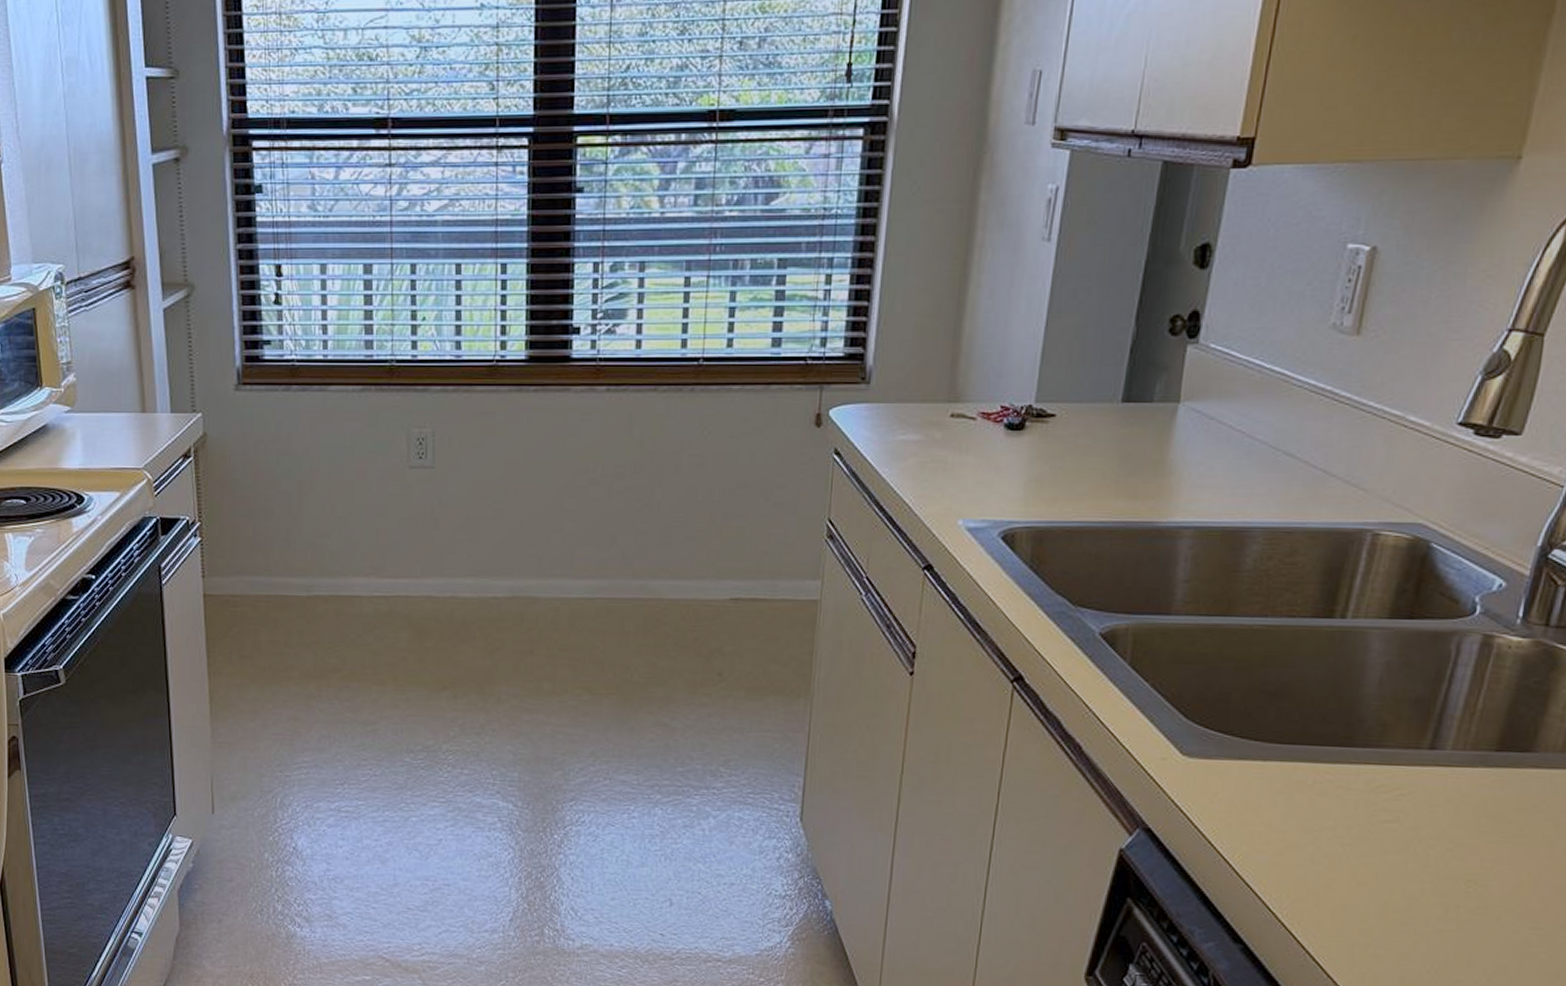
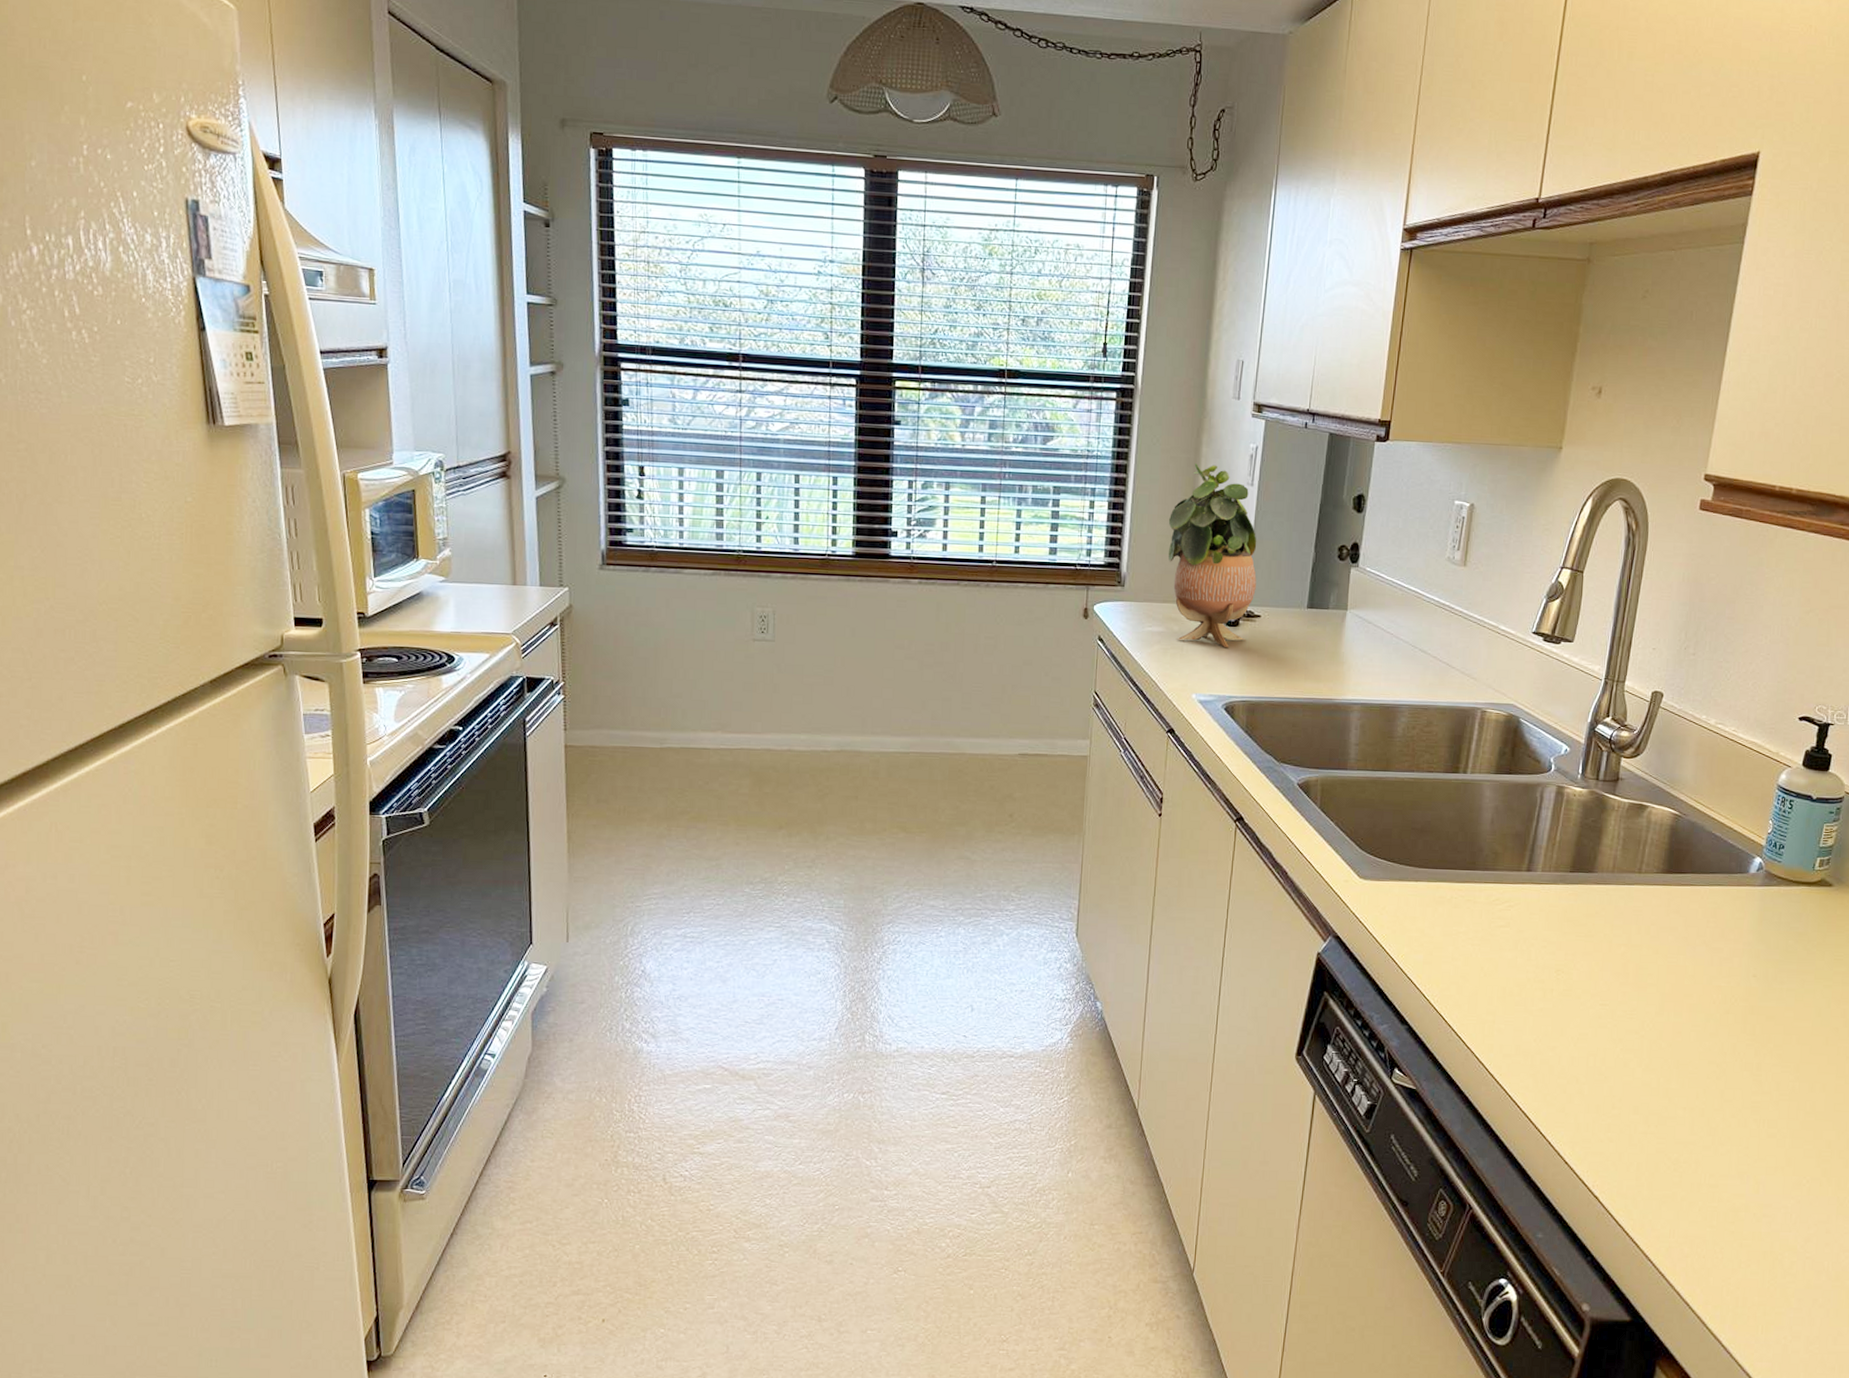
potted plant: none [929,216,1054,458] -> present [1168,464,1257,647]

